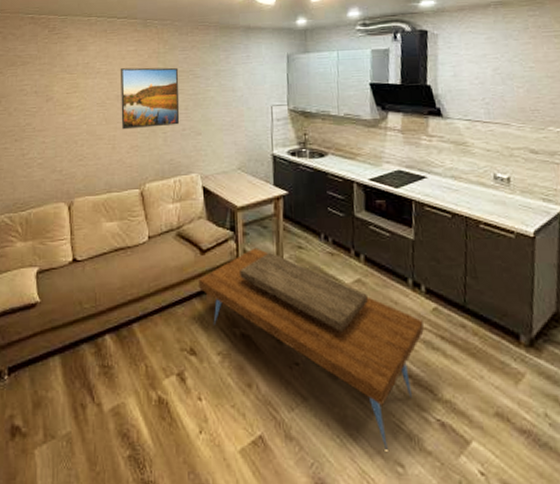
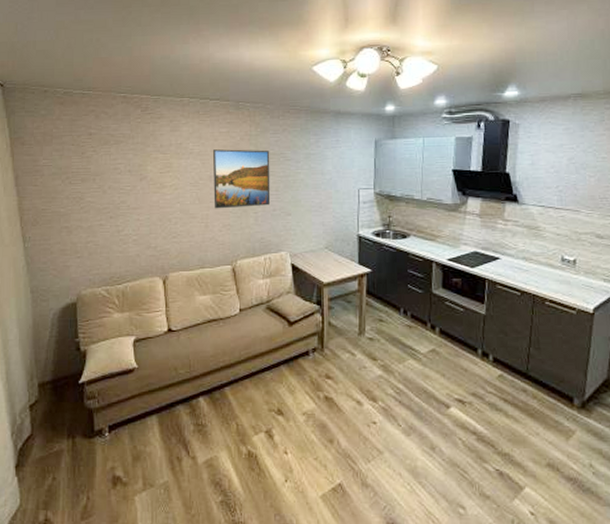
coffee table: present [199,247,424,450] -> none [287,320,489,495]

